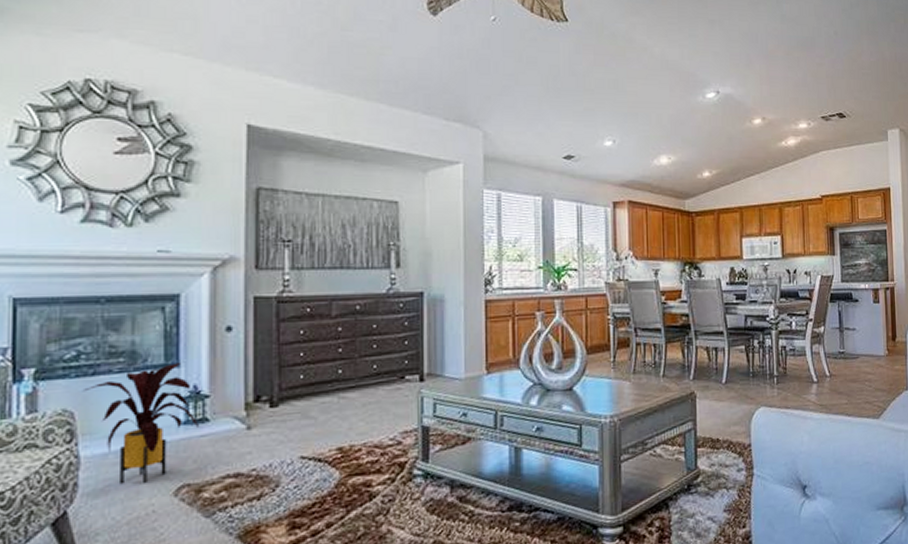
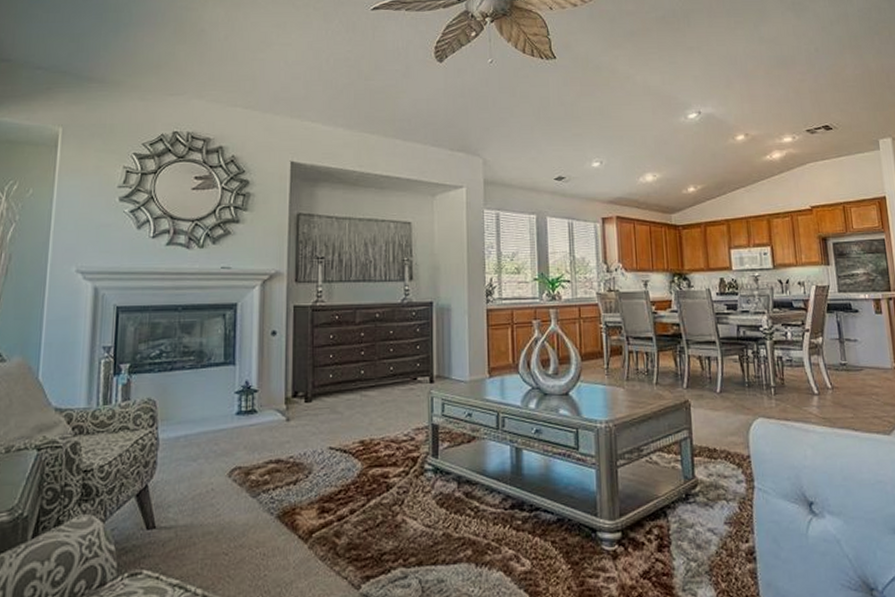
house plant: present [84,363,199,485] -> none [164,362,249,465]

